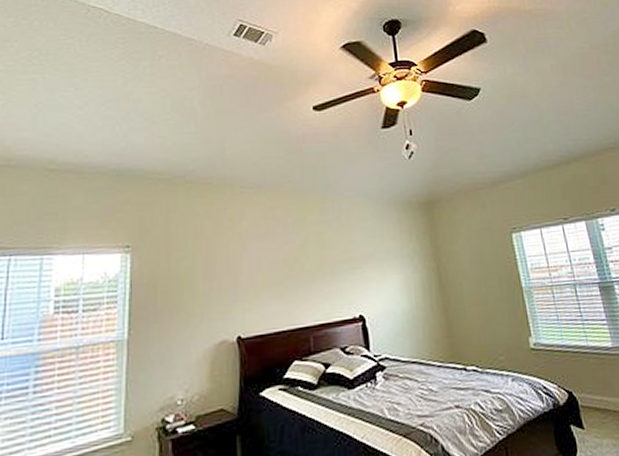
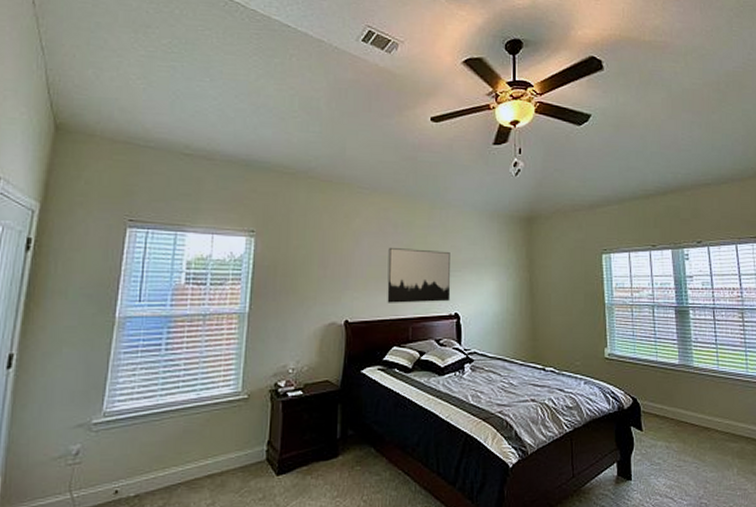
wall art: none [279,247,353,312] -> present [387,248,451,303]

